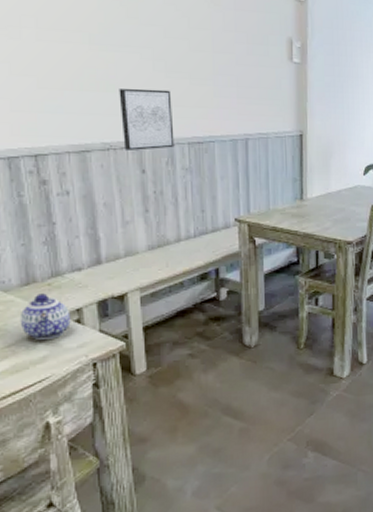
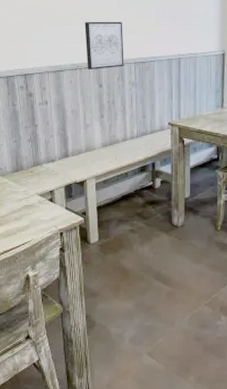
teapot: present [19,293,71,340] -> none [11,178,46,213]

